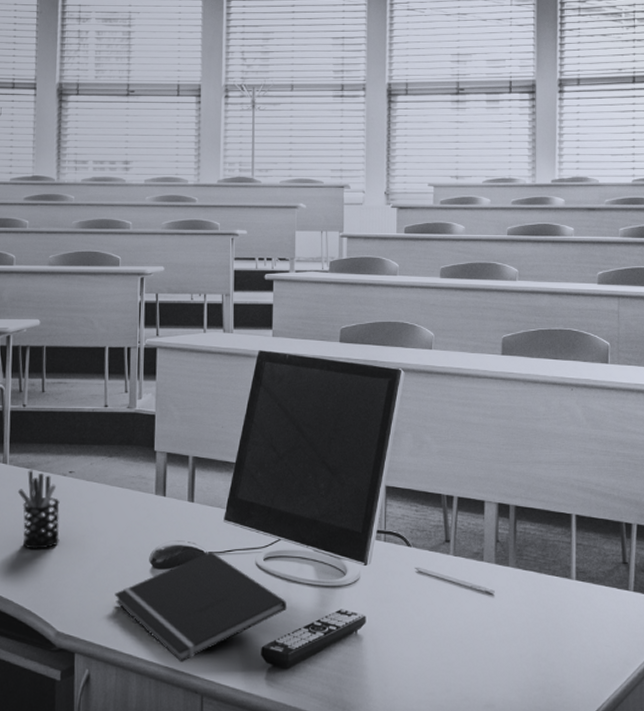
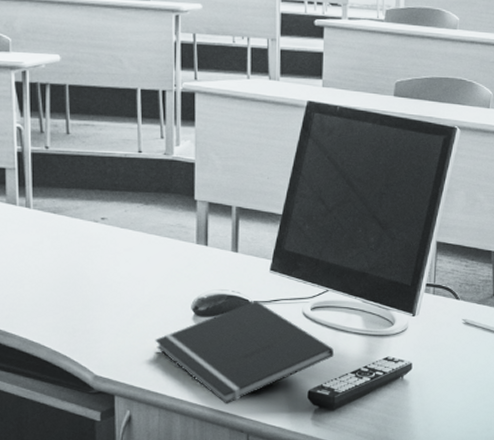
pen holder: present [17,470,60,549] -> none [44,215,93,296]

